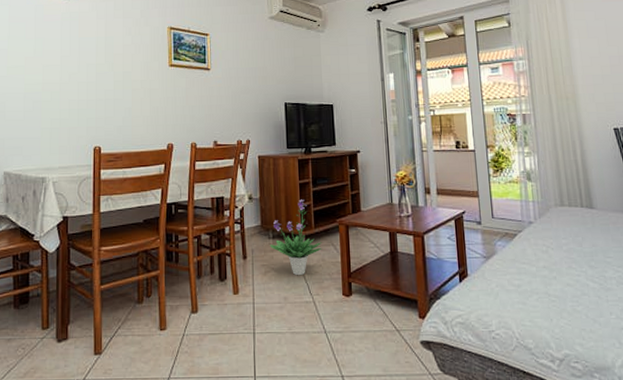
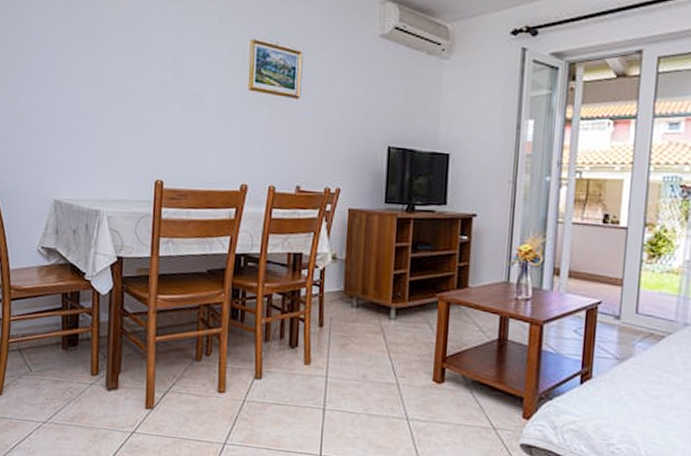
potted plant: present [269,199,322,276] -> none [352,265,415,354]

